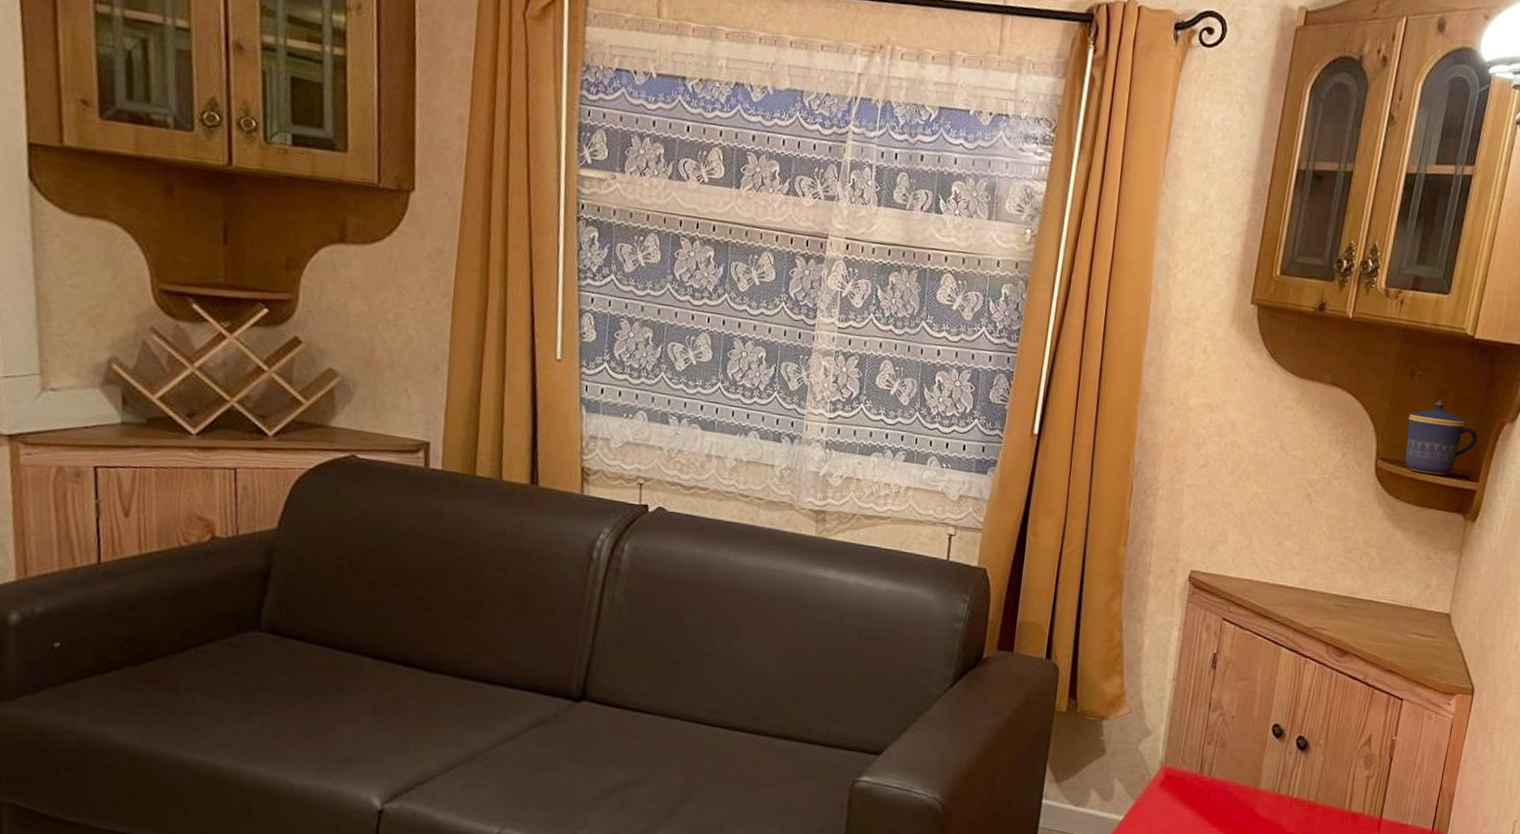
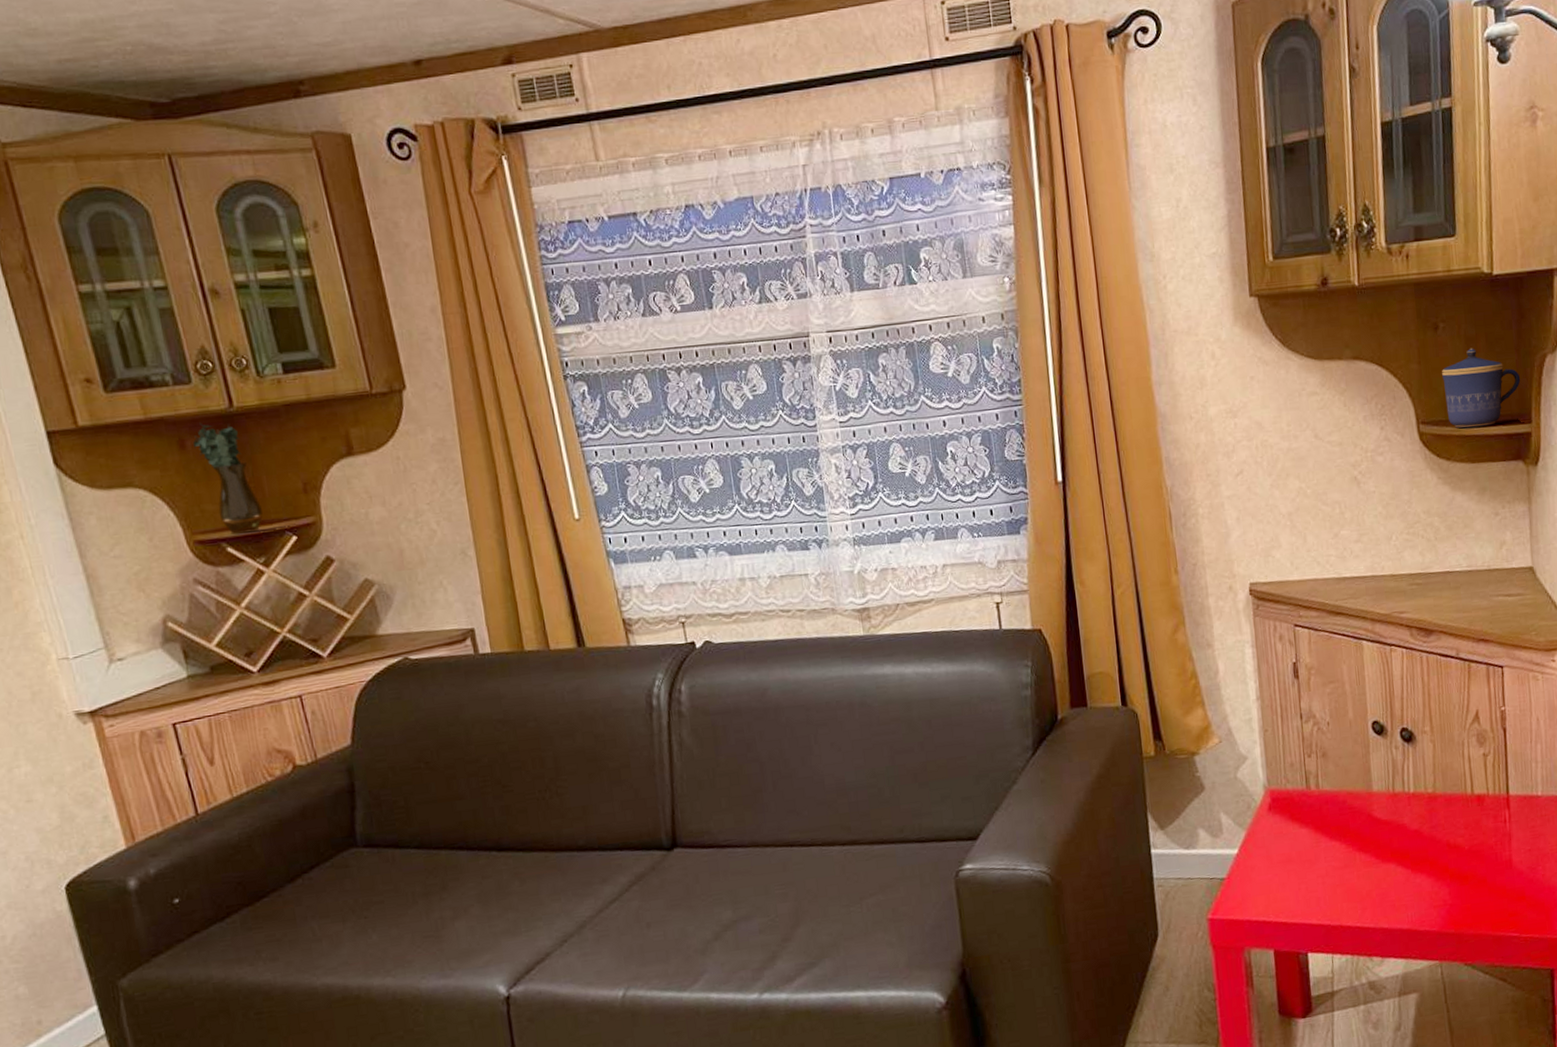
vase: none [180,173,238,295] -> present [192,422,263,535]

